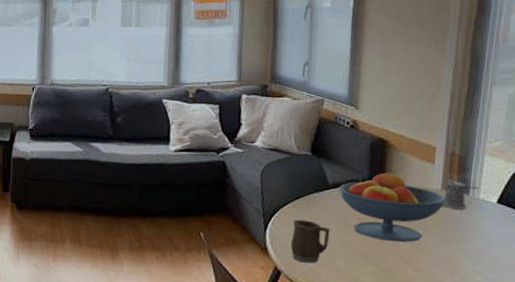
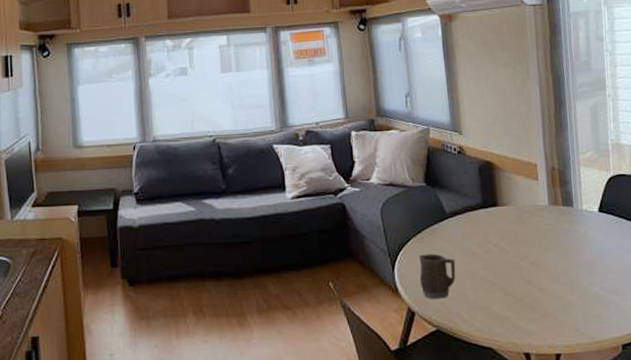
fruit bowl: present [339,171,447,242] -> none [456,193,555,264]
pepper shaker: present [442,179,480,210] -> none [551,194,582,223]

